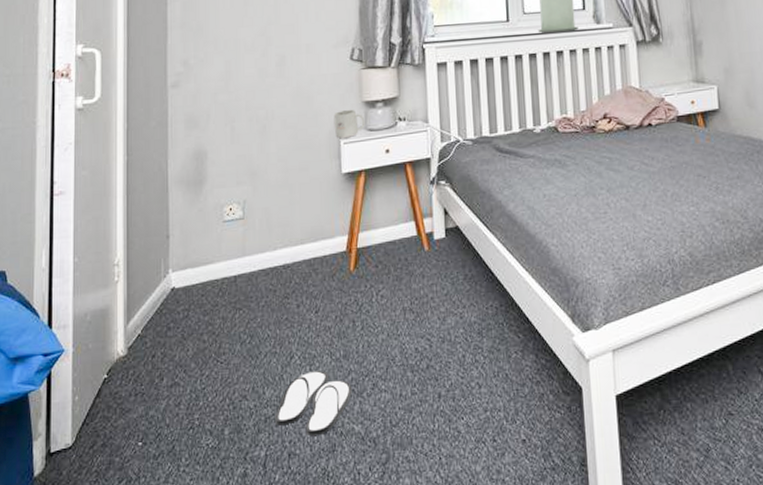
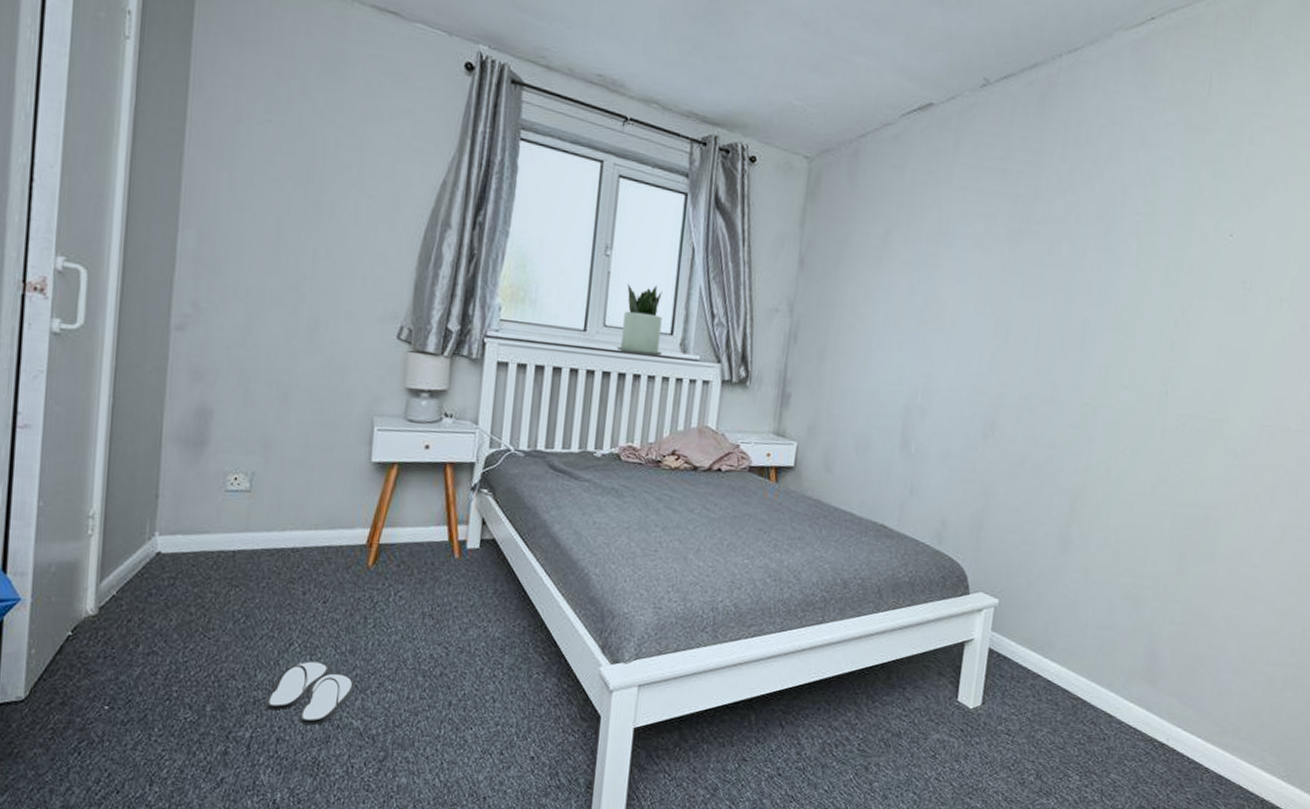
mug: present [333,109,365,139] -> none [368,393,406,425]

